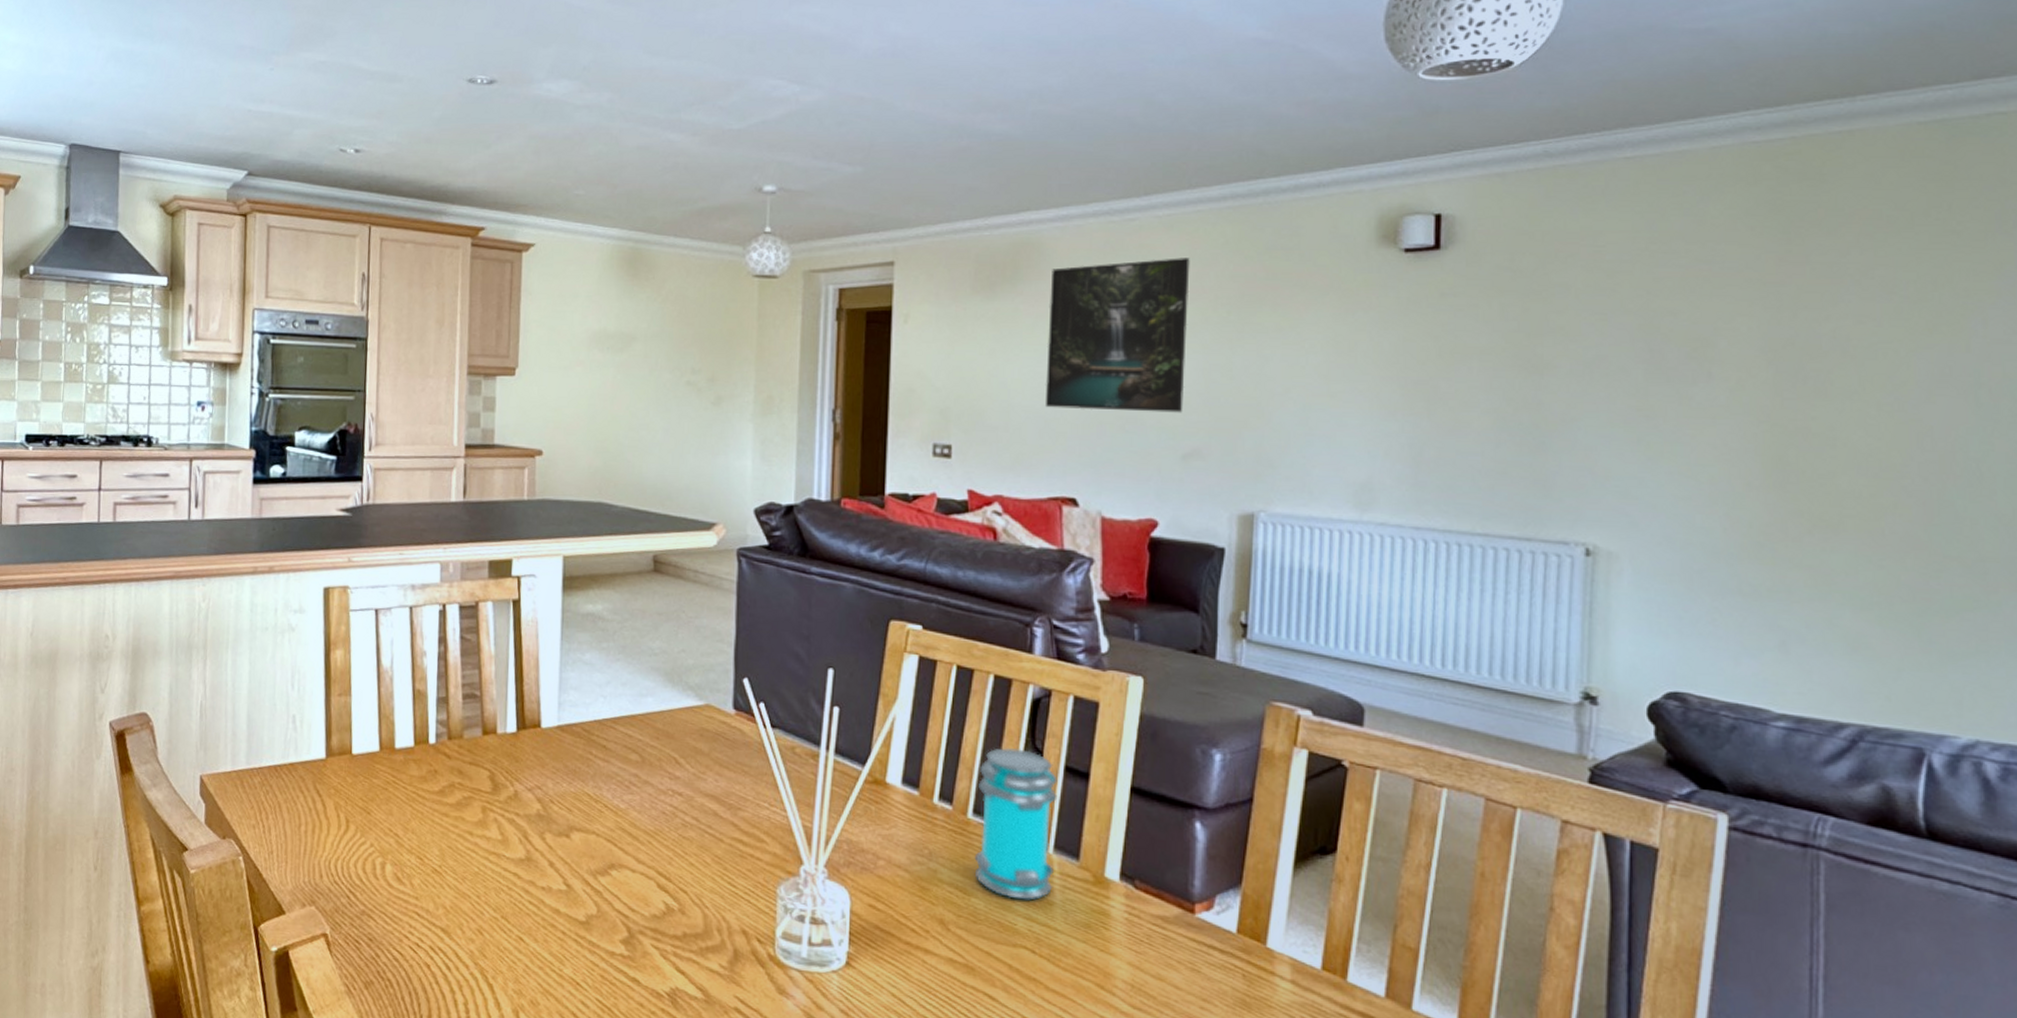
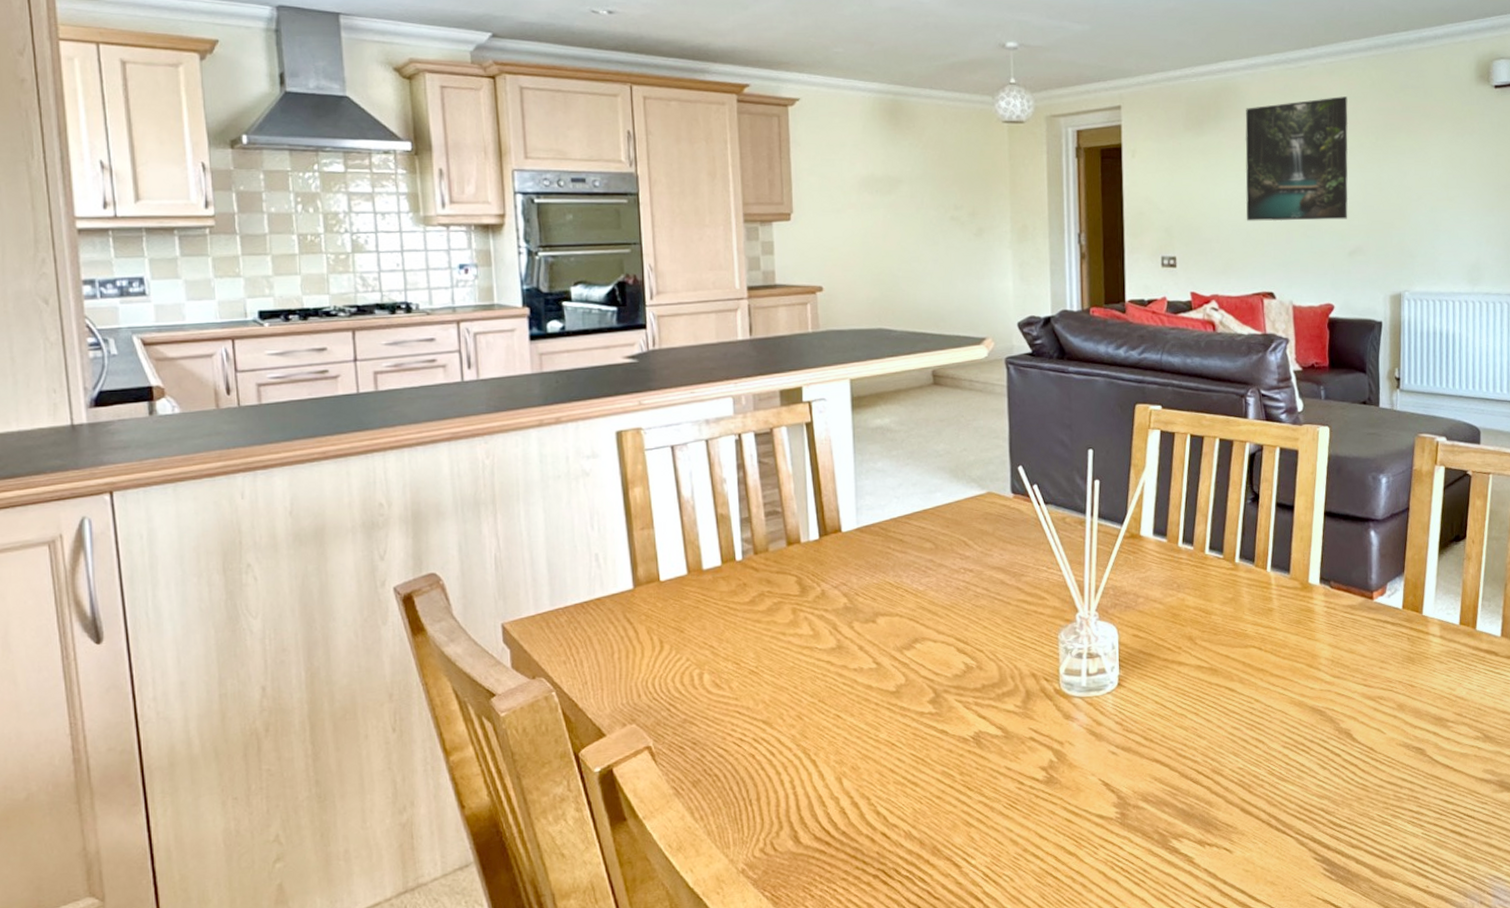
jar: present [974,747,1058,901] -> none [1212,494,1272,611]

